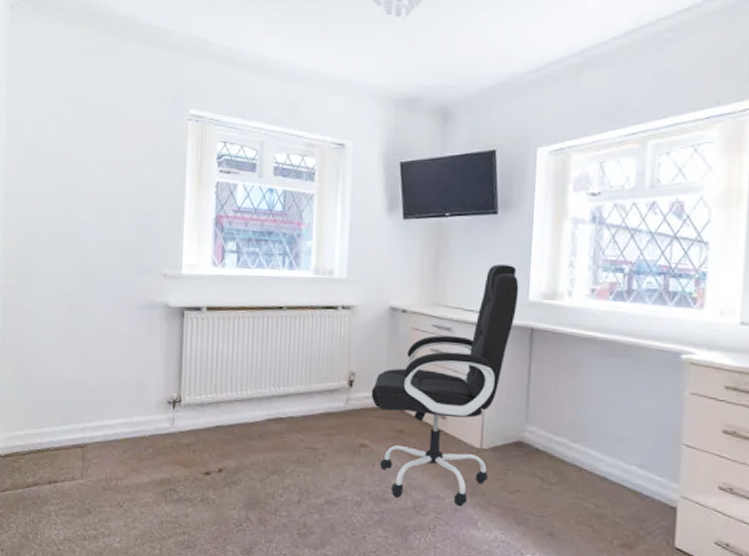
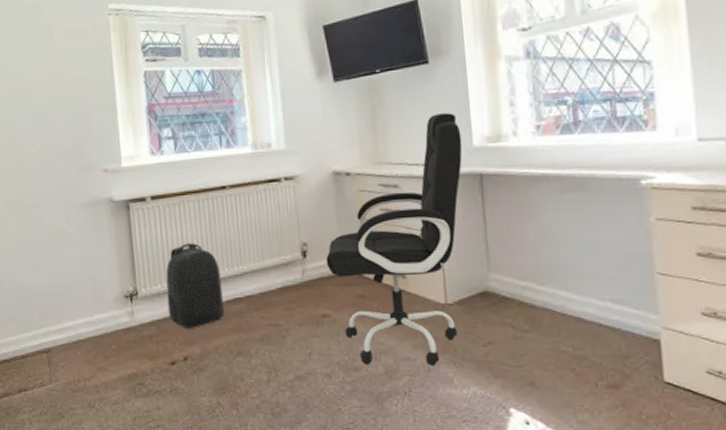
backpack: none [209,358,266,442] -> present [166,243,224,329]

